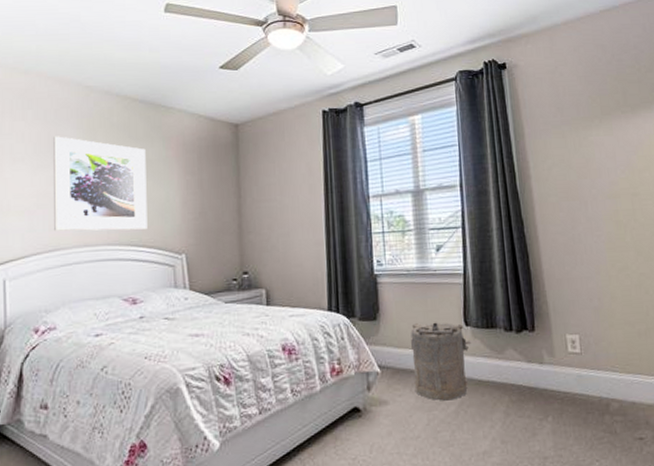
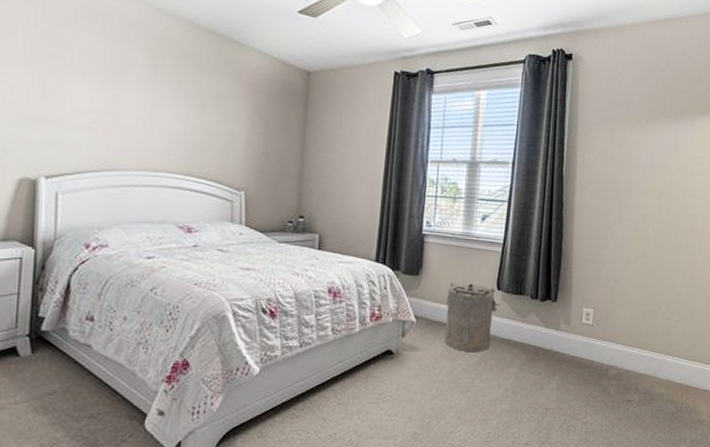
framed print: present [54,136,148,231] -> none [113,54,214,162]

